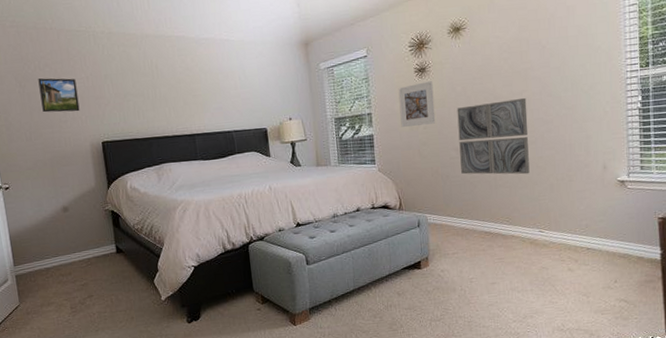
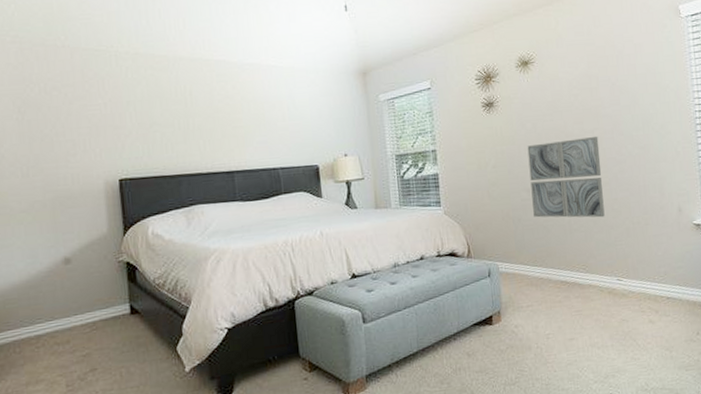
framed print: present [38,78,80,113] -> none [42,103,94,144]
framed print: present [398,81,436,128] -> none [464,117,505,167]

